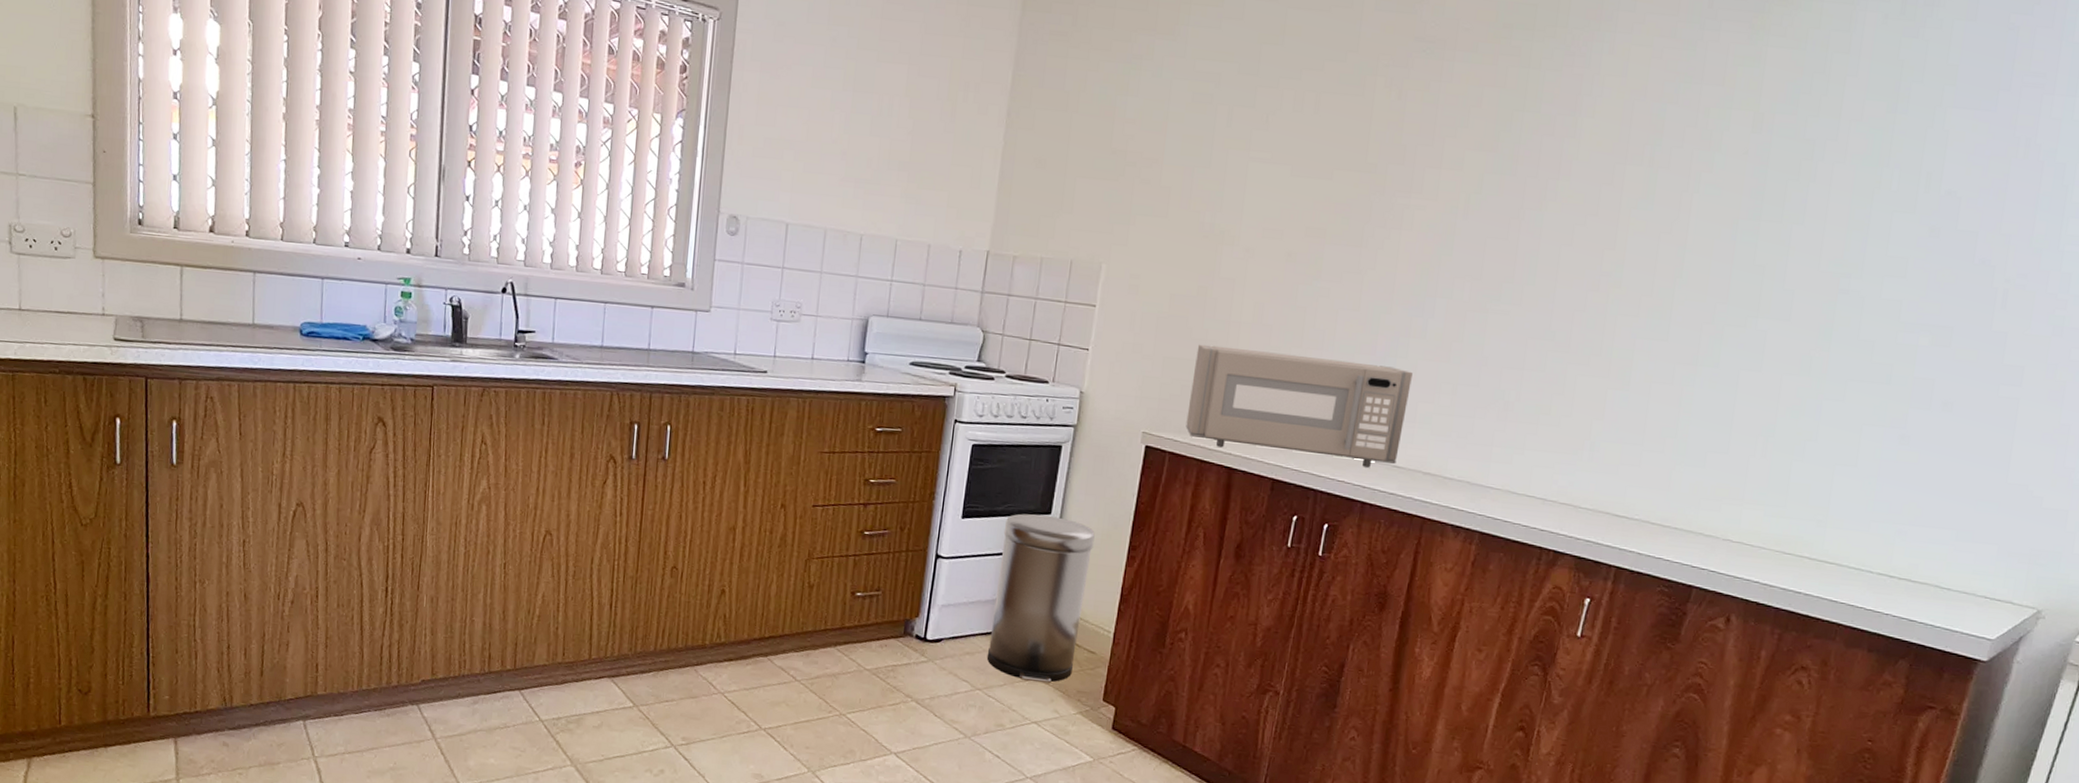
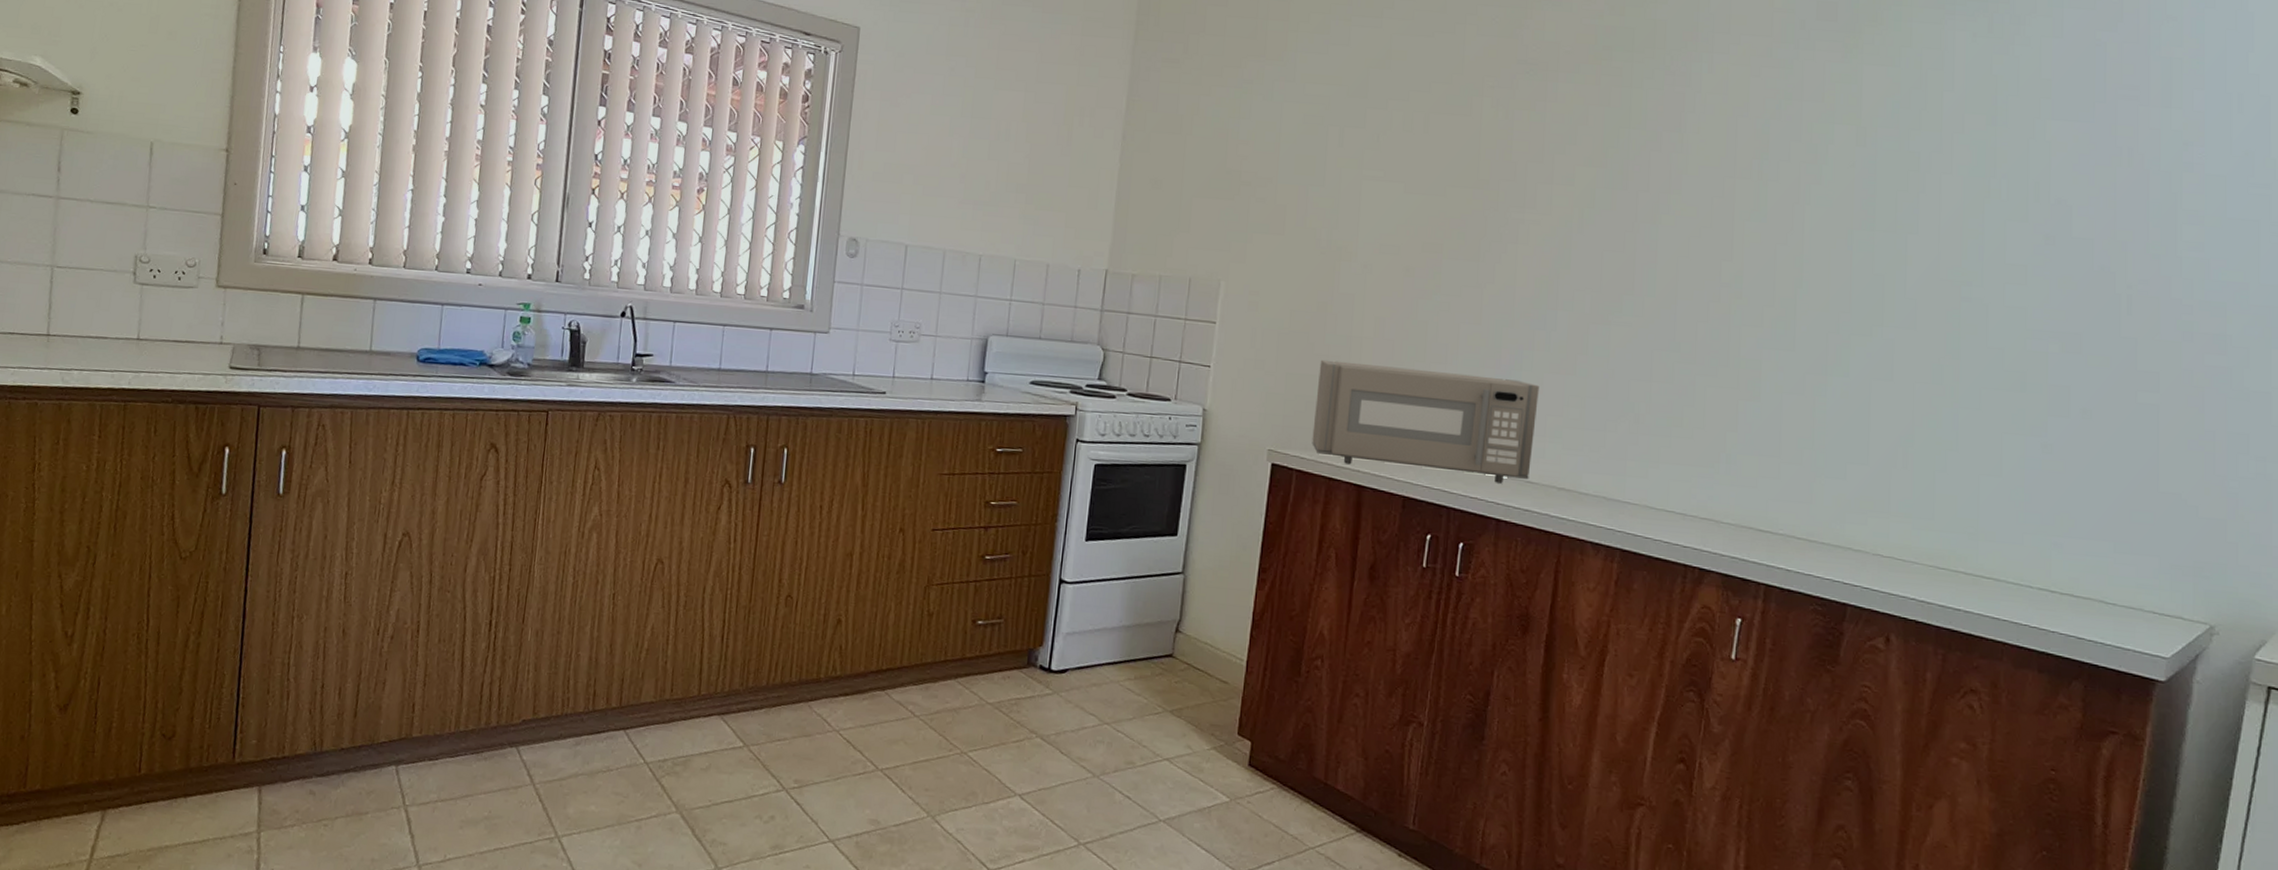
pedal bin: present [986,513,1095,684] -> none [1114,535,1223,717]

